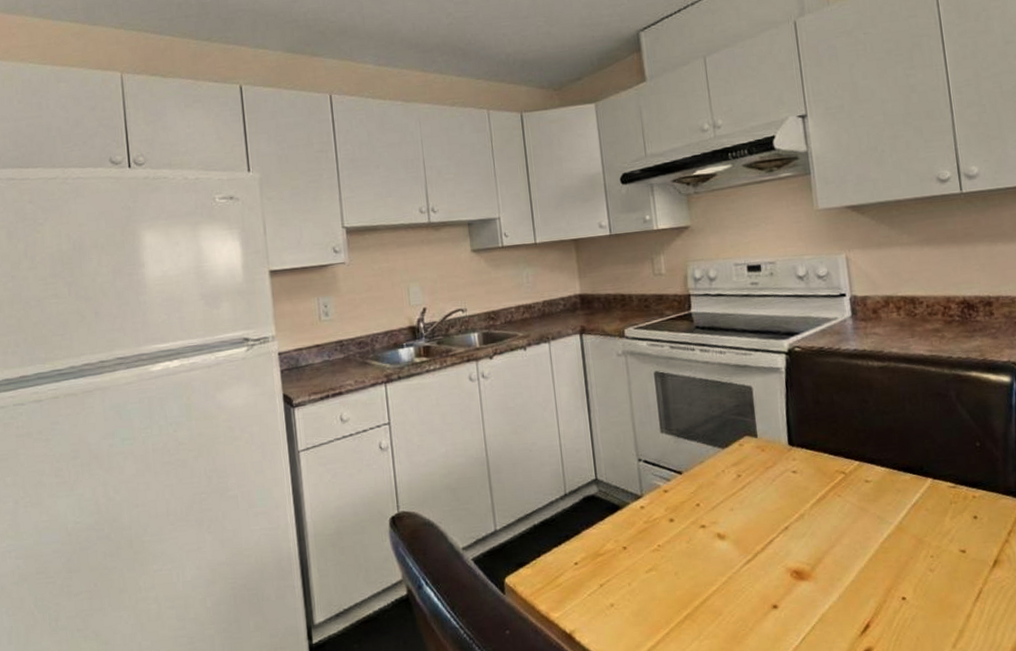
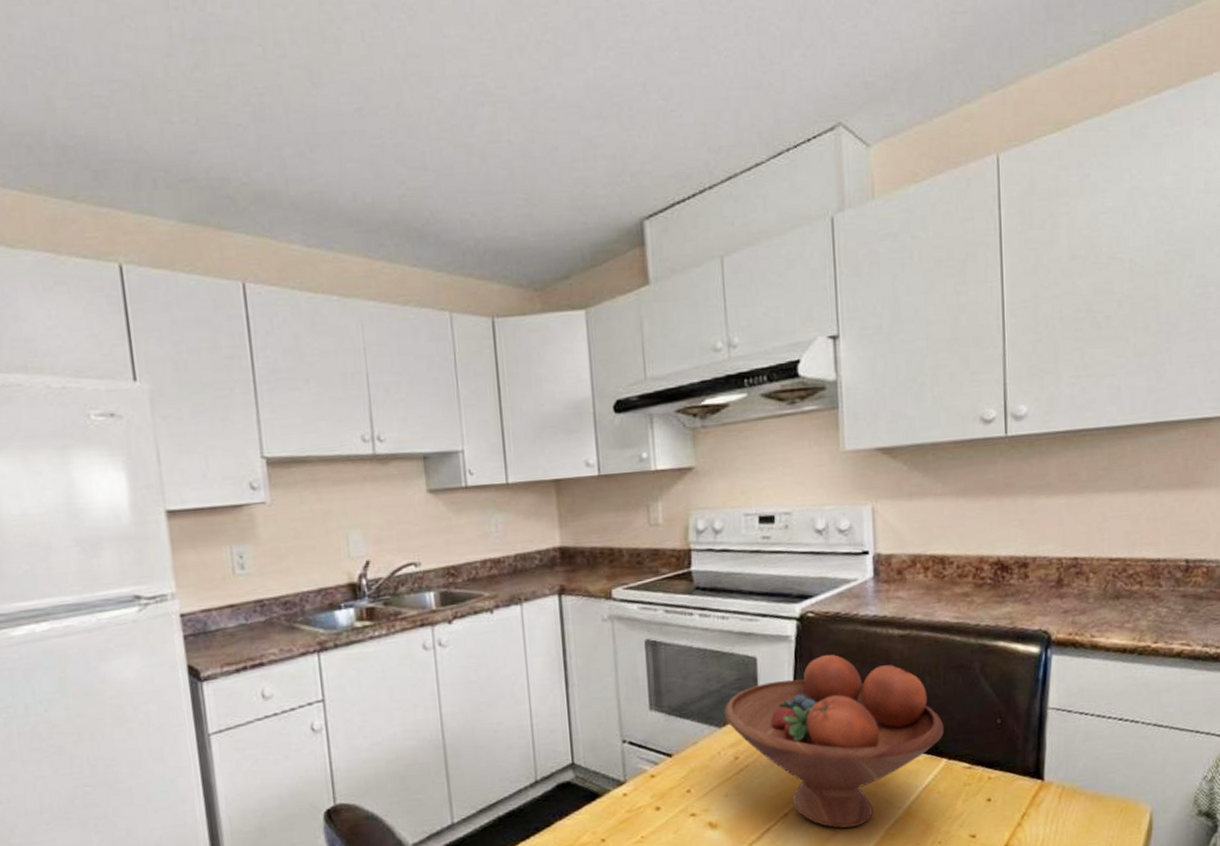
fruit bowl: none [726,383,928,542] -> present [725,654,945,829]

